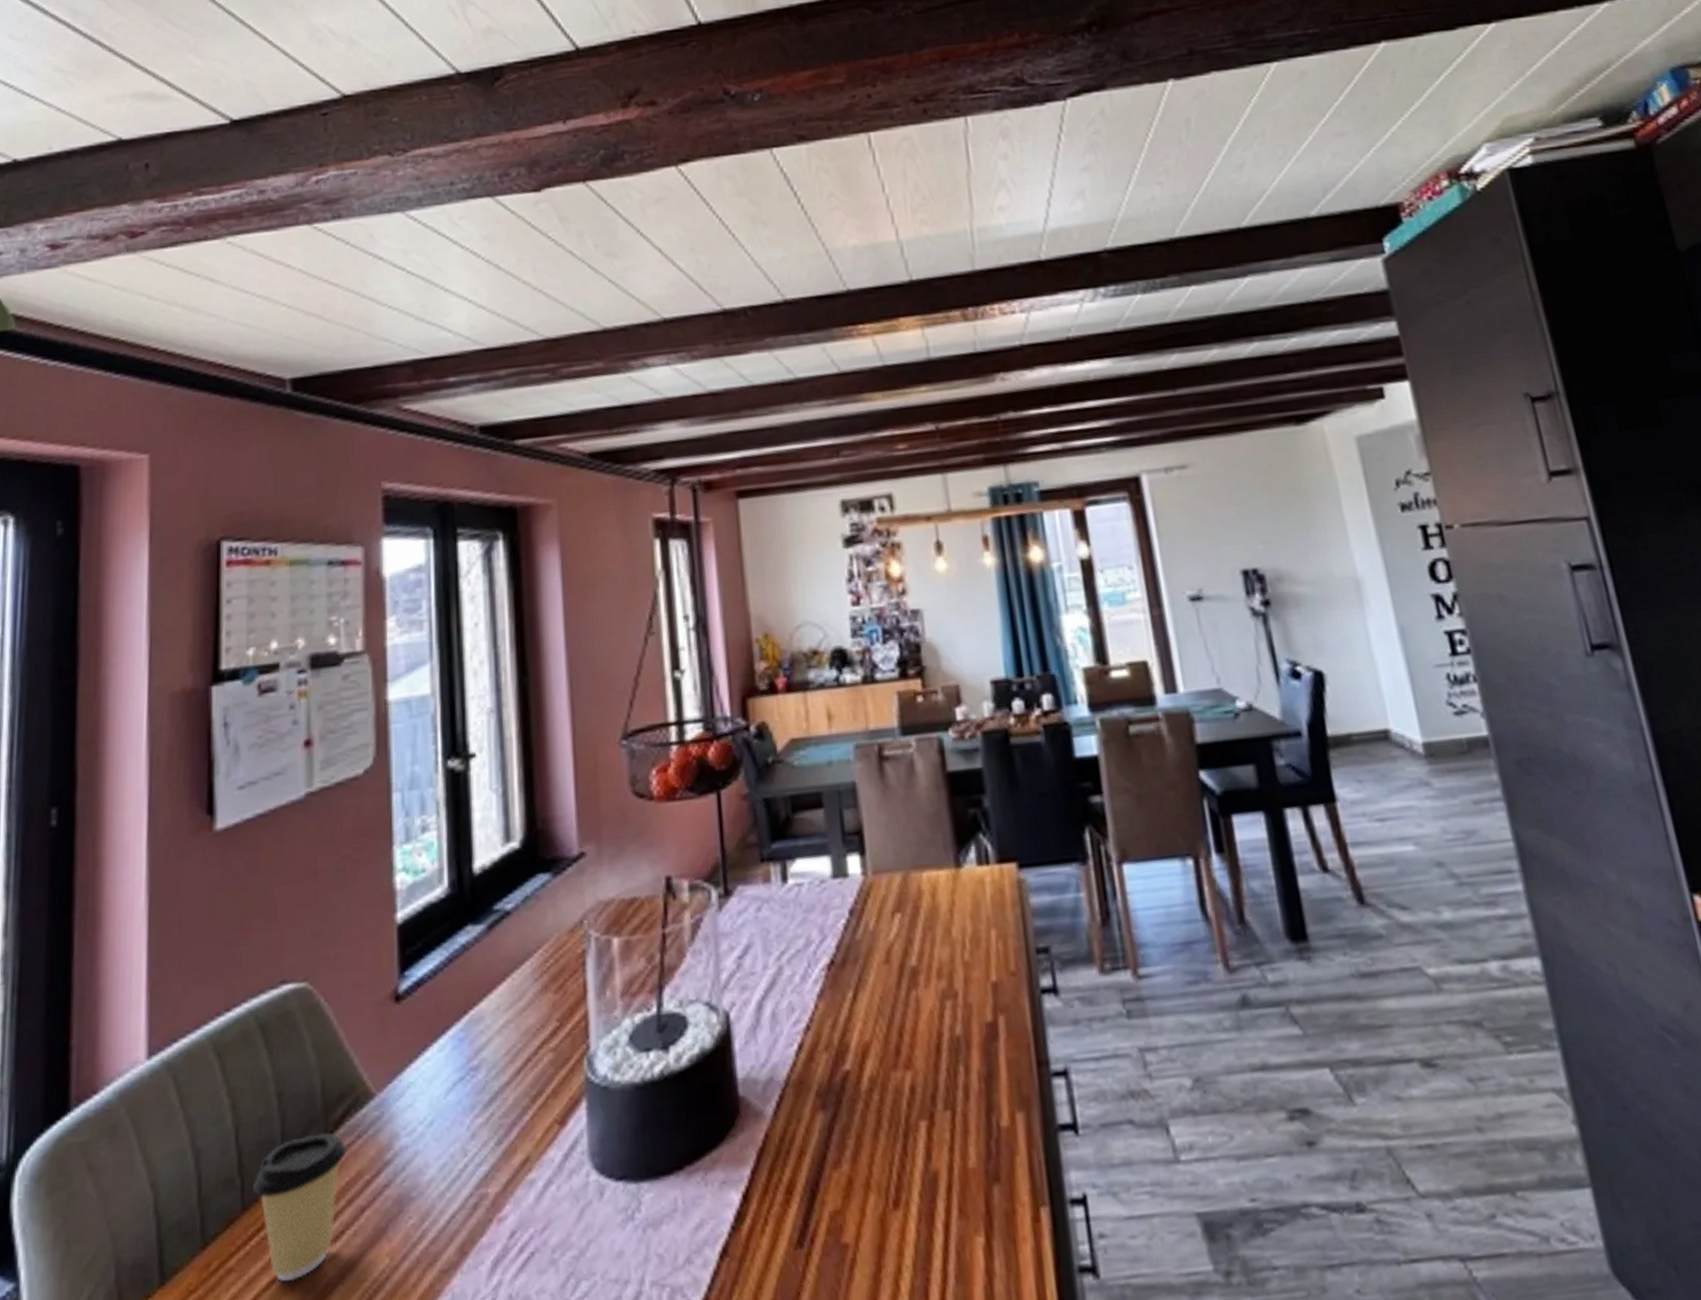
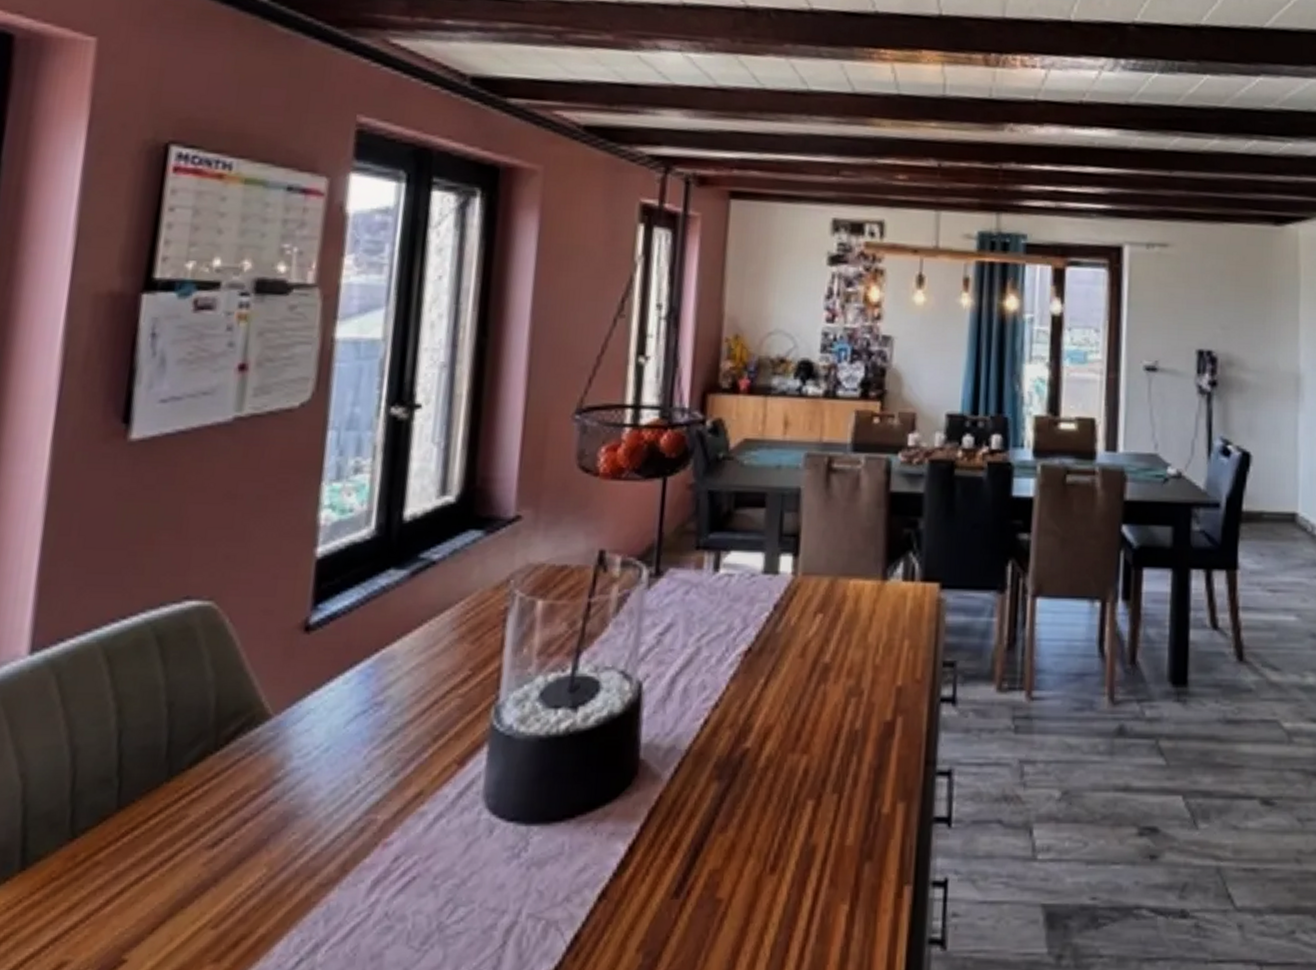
coffee cup: present [253,1132,347,1282] -> none [131,746,236,880]

